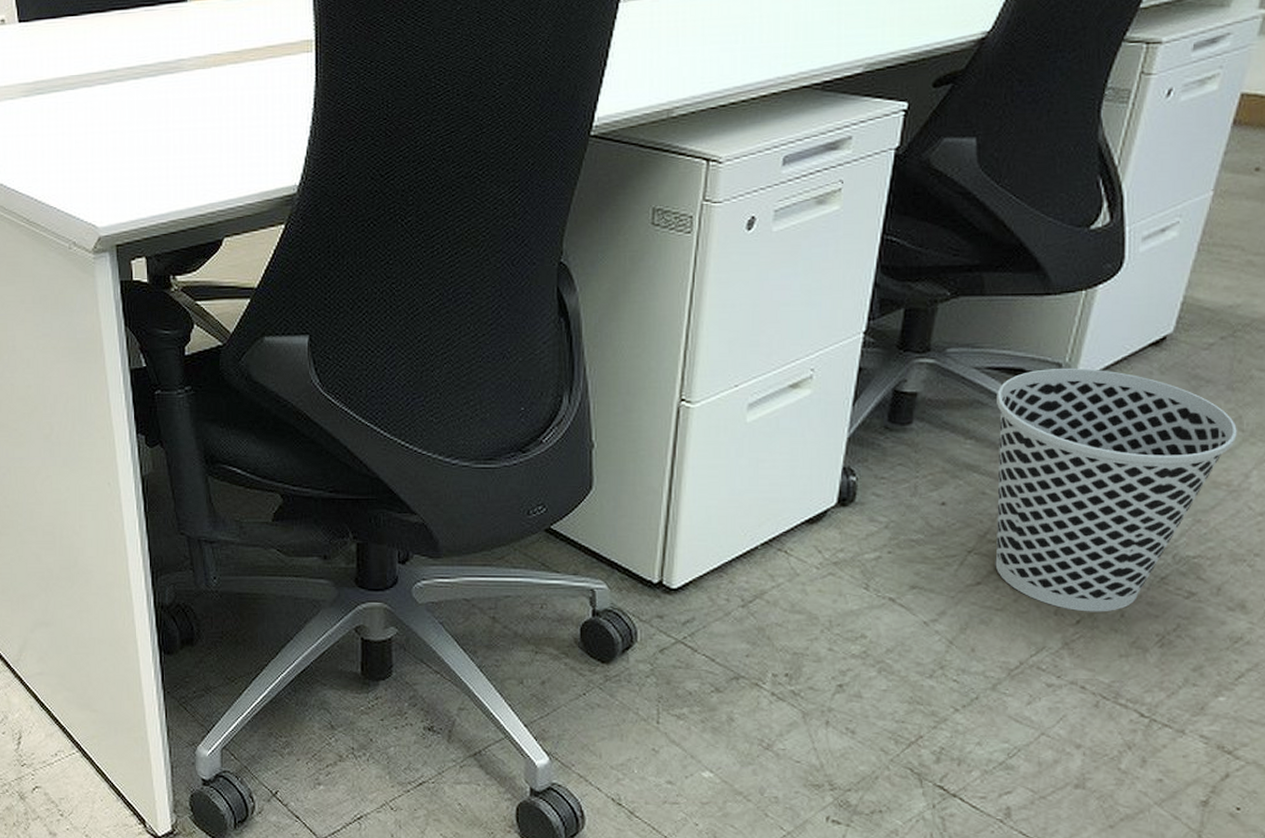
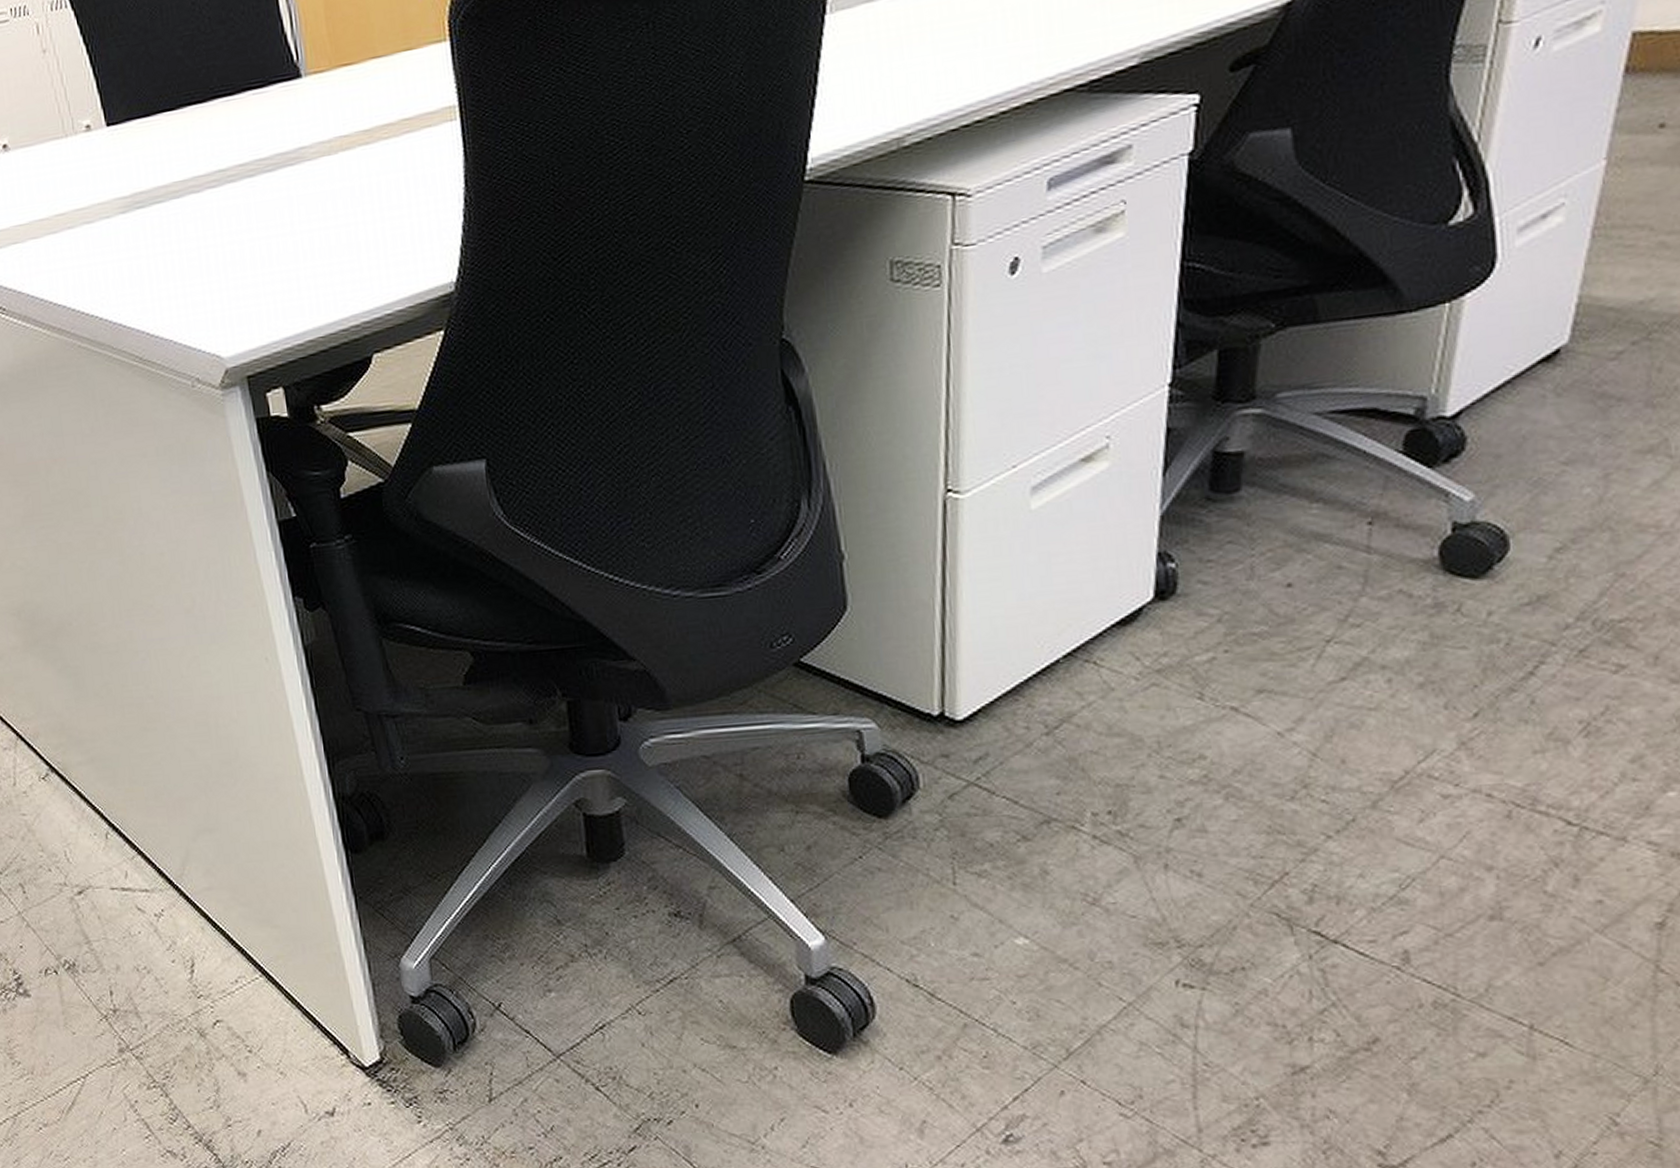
wastebasket: present [995,367,1237,612] -> none [1346,399,1664,702]

